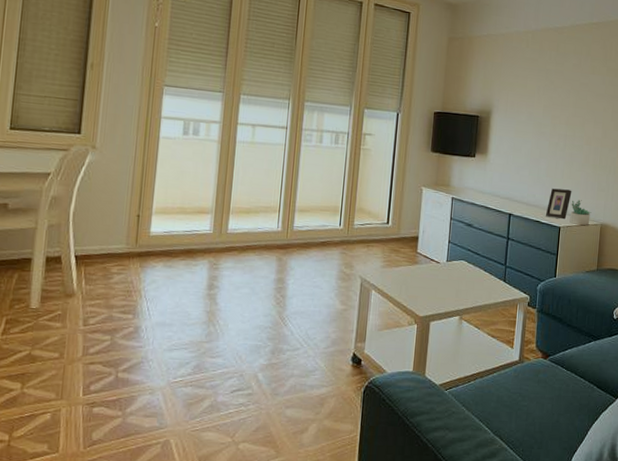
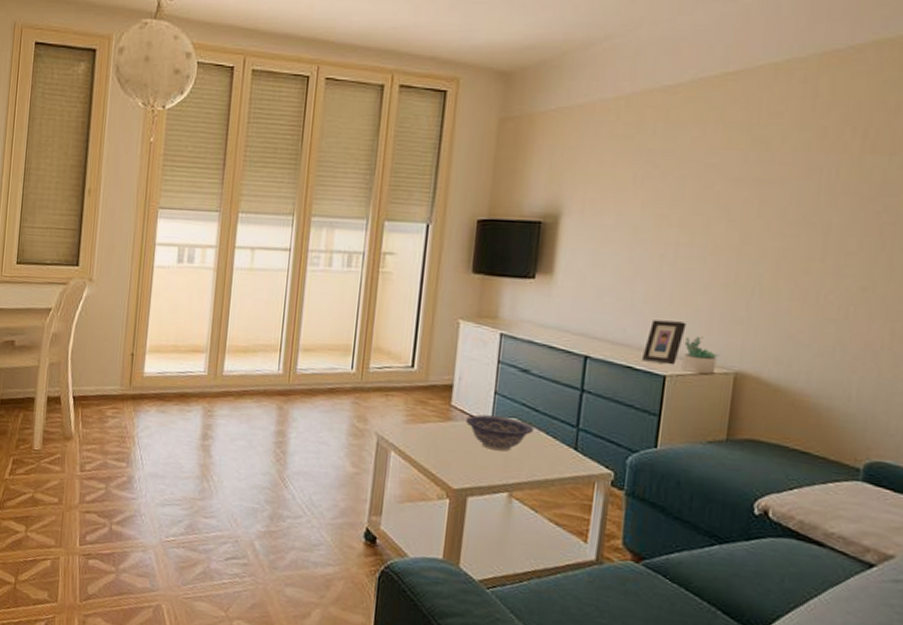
decorative bowl: none [428,258,476,287] -> present [465,414,534,453]

